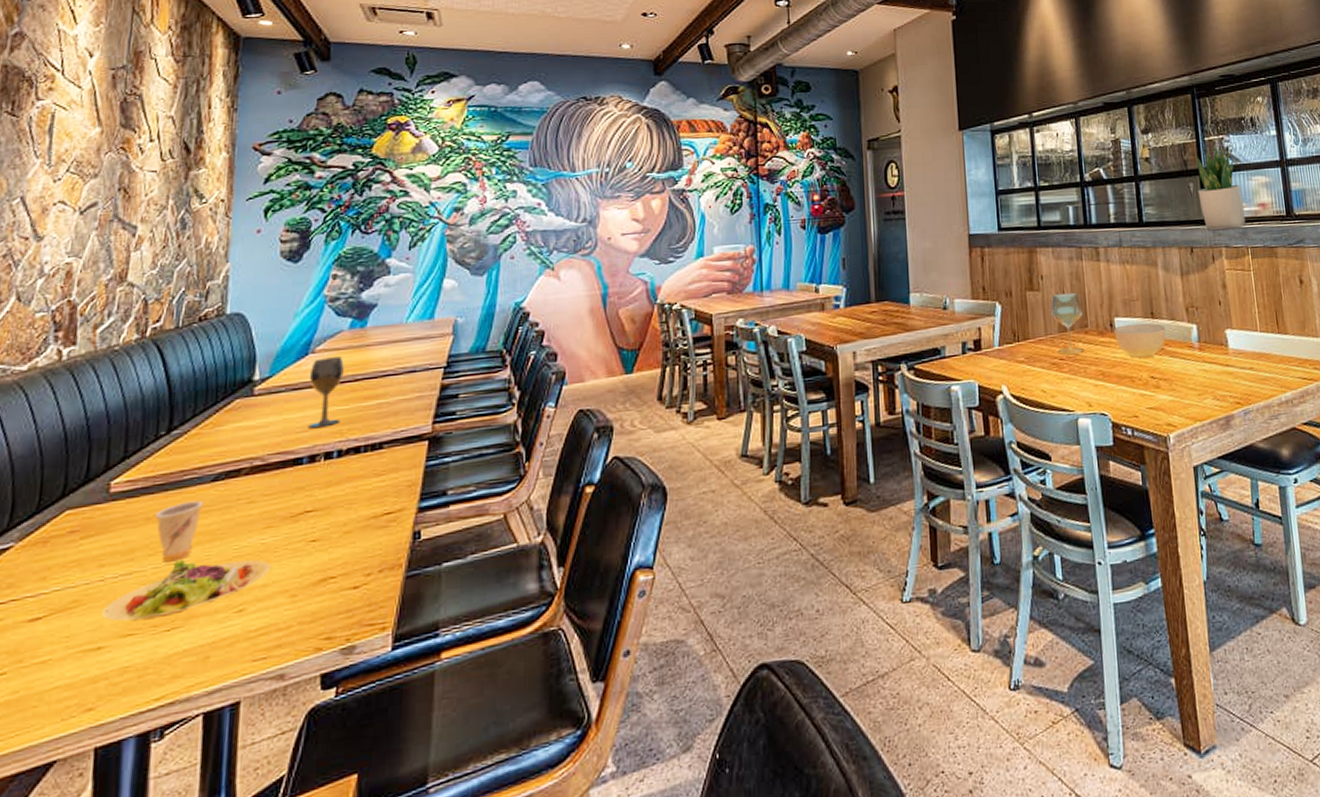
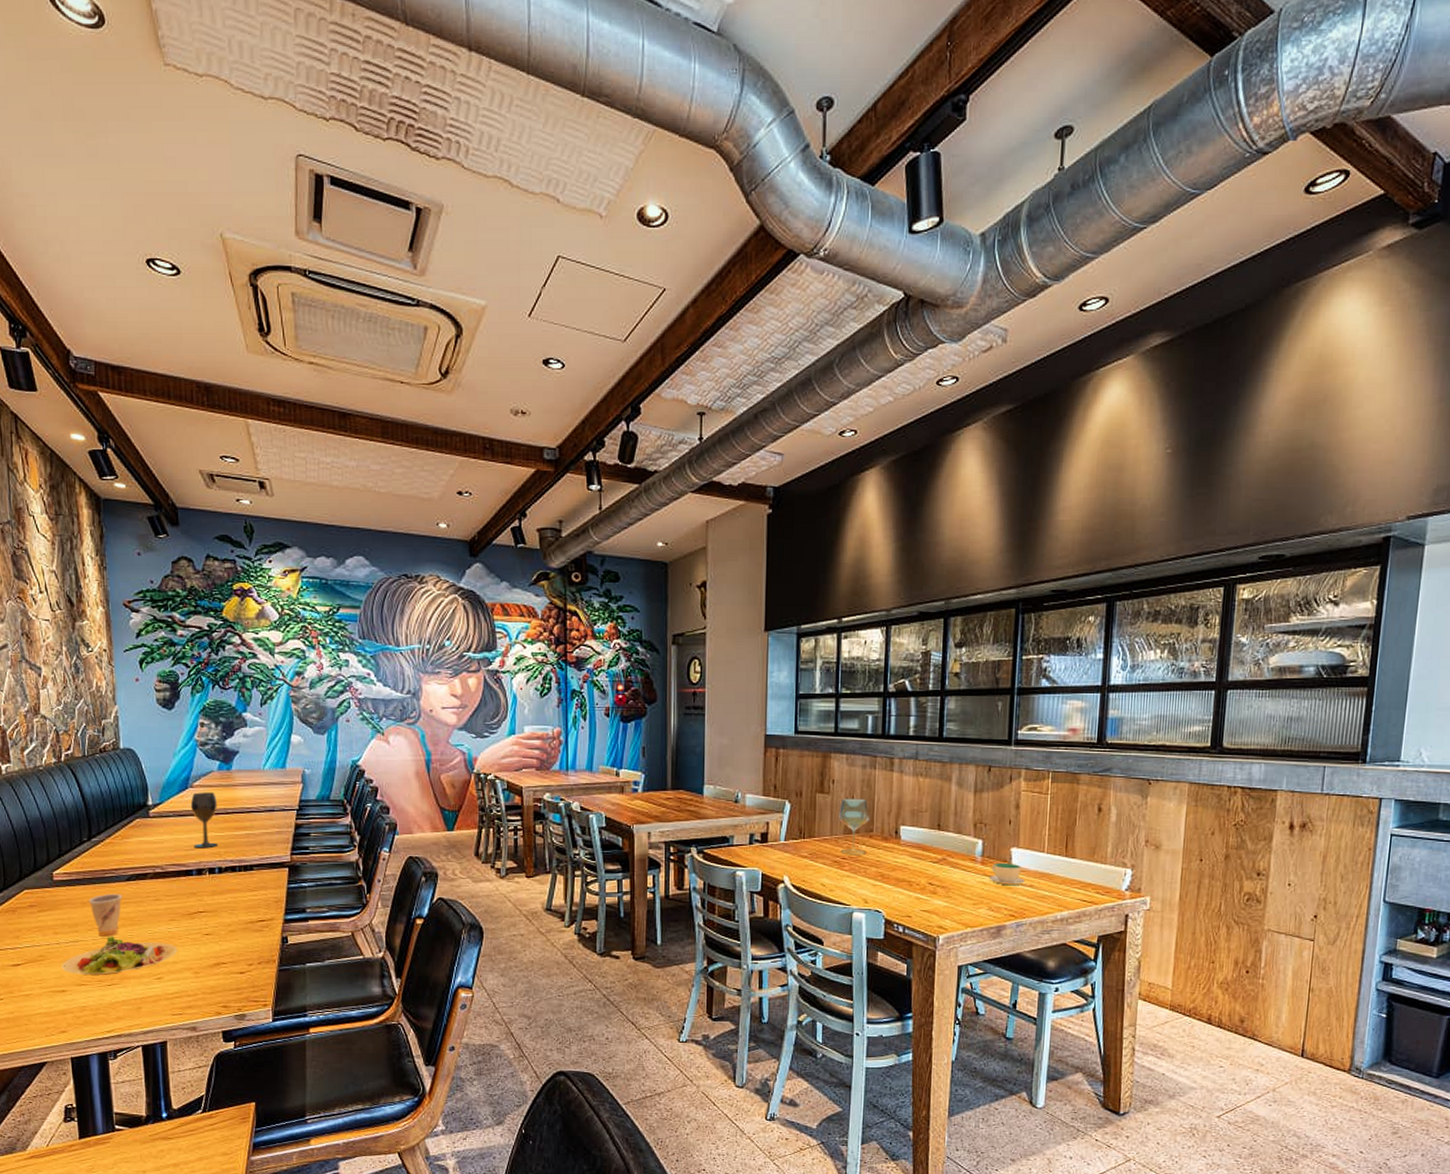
bowl: present [1113,323,1166,359] -> none [898,833,951,866]
planter: present [1196,147,1246,231] -> none [1006,667,1053,752]
cup: none [1209,346,1244,371] -> present [989,862,1025,886]

